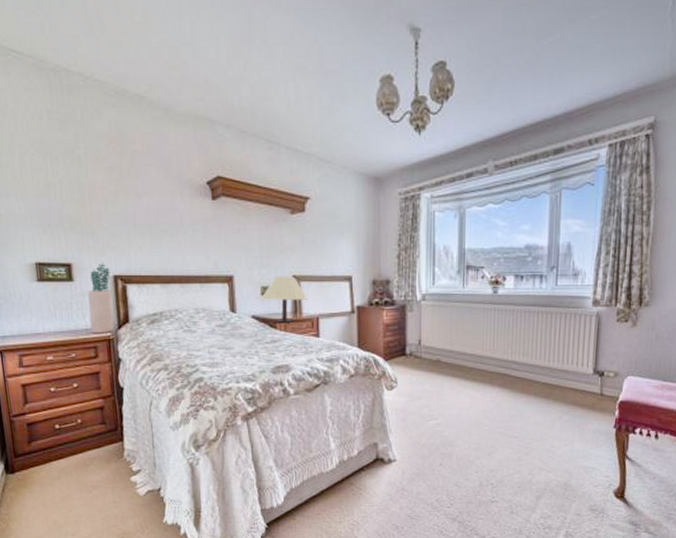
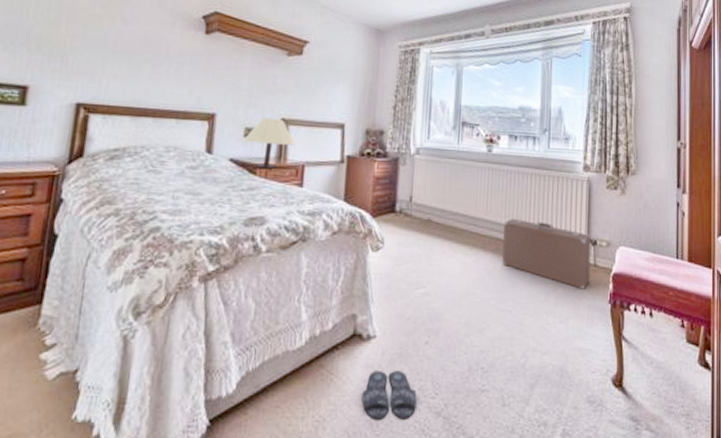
vase: present [87,262,114,334] -> none [32,87,74,168]
slippers: none [388,487,435,524] -> present [362,371,417,420]
suitcase: none [509,354,599,417] -> present [502,218,591,290]

